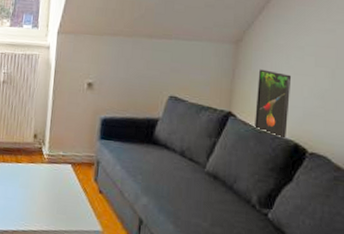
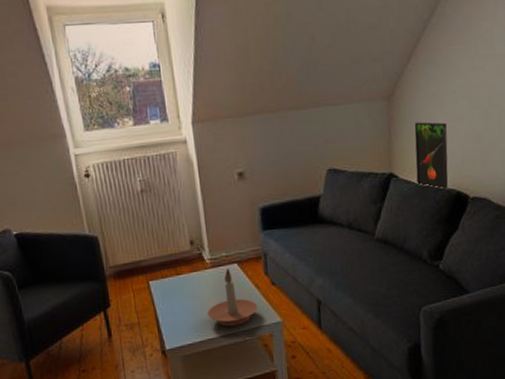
candle holder: none [35,167,82,225] -> present [207,268,258,327]

